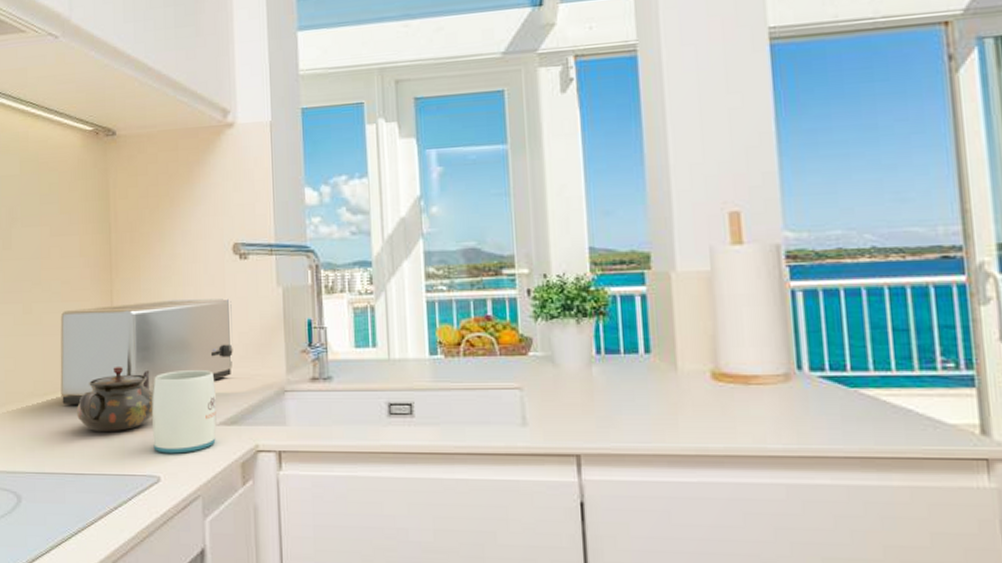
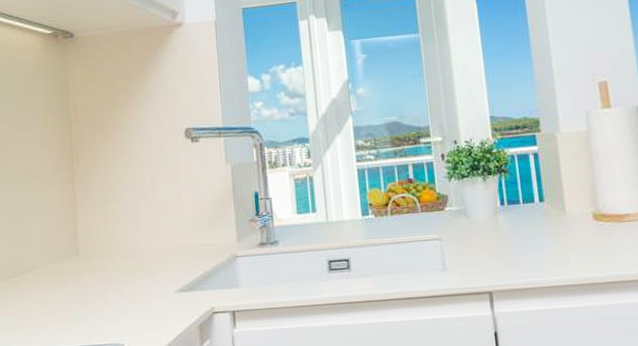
toaster: present [60,298,233,405] -> none [24,178,188,286]
teapot: present [76,366,153,433] -> none [41,245,115,308]
mug: present [151,369,218,454] -> none [113,243,175,323]

